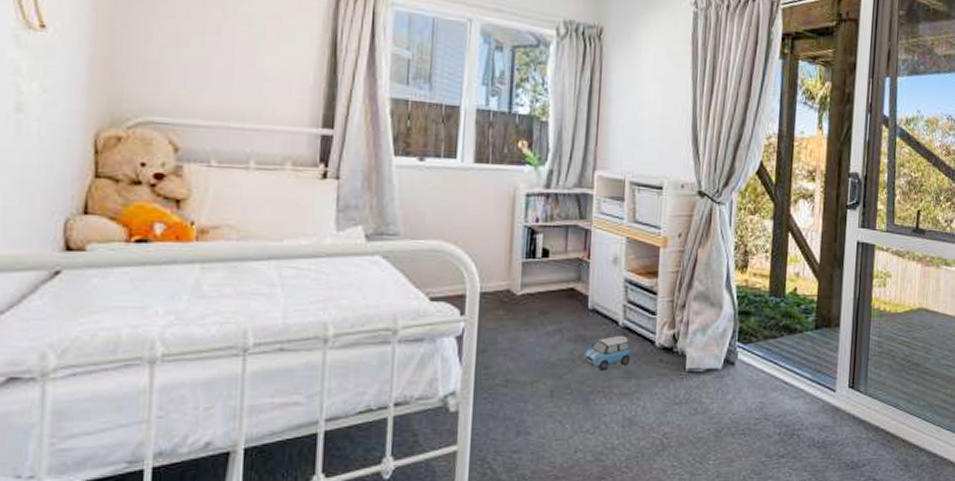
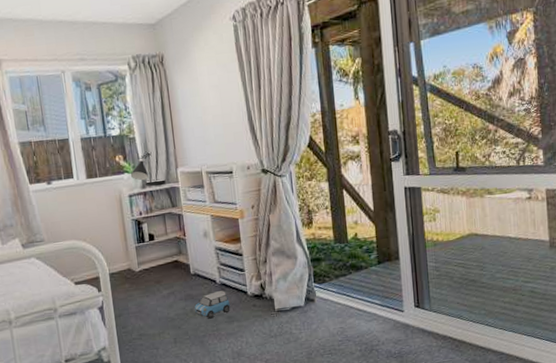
desk lamp: none [534,142,578,189] -> present [131,151,166,187]

